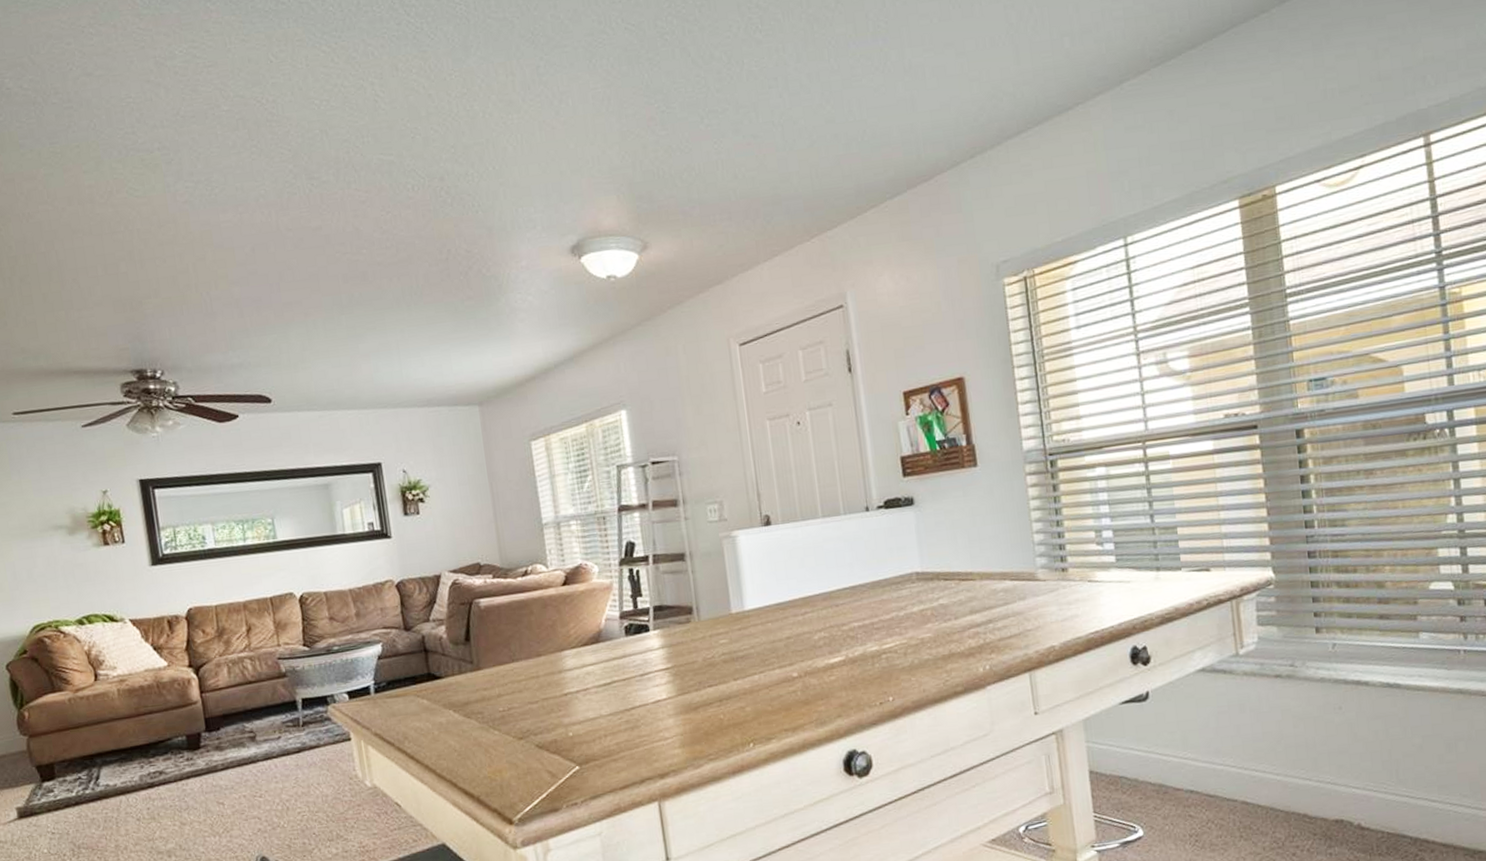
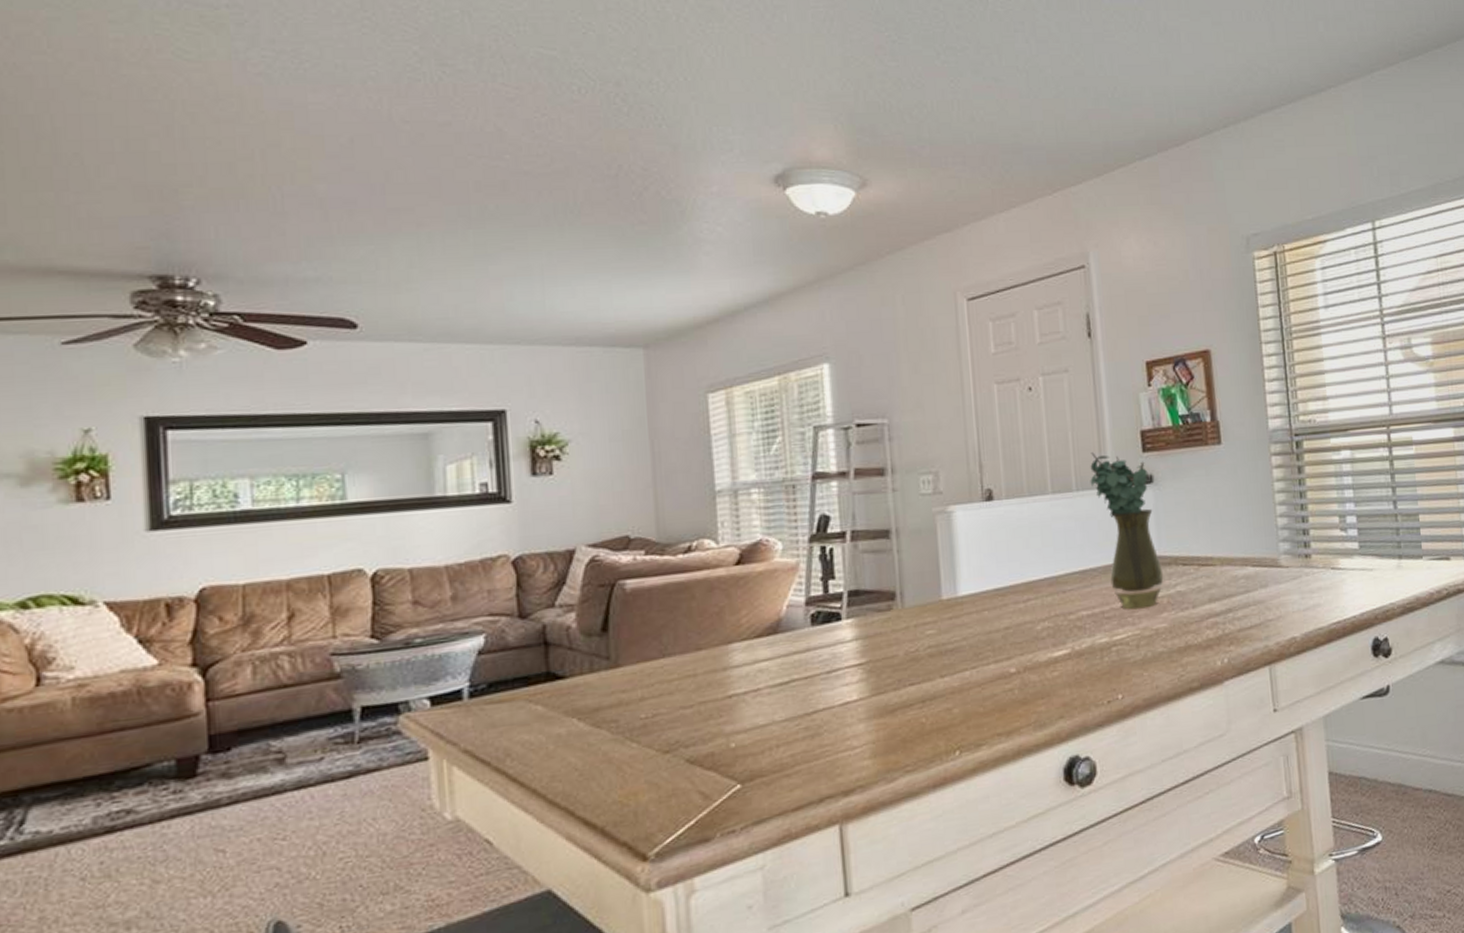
vase: none [855,479,927,622] -> present [1090,452,1164,610]

